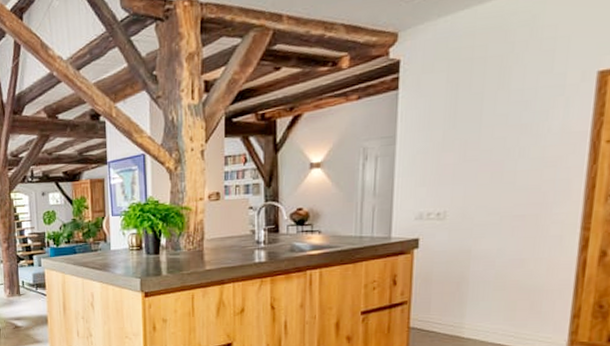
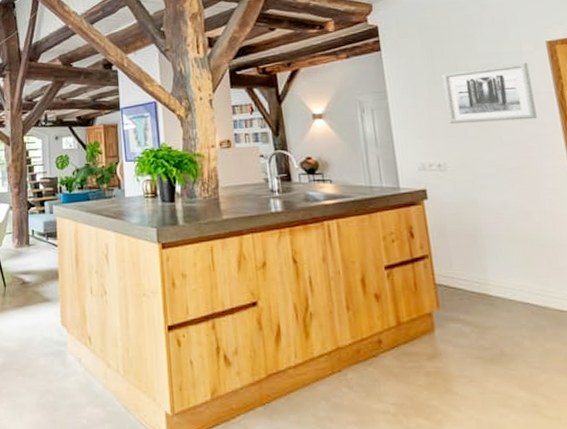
wall art: none [459,97,568,170] -> present [442,62,537,124]

